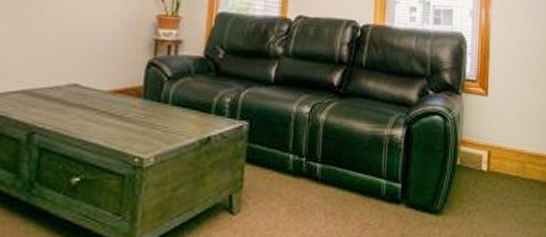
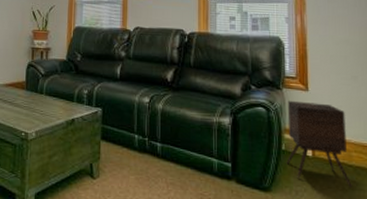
side table: none [460,107,524,203] -> present [286,100,352,187]

